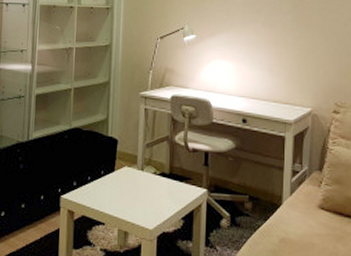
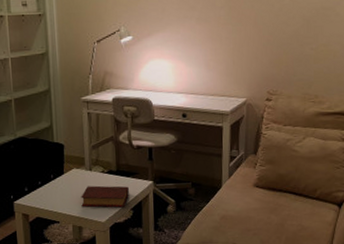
book: none [129,187,181,216] -> present [81,185,129,208]

